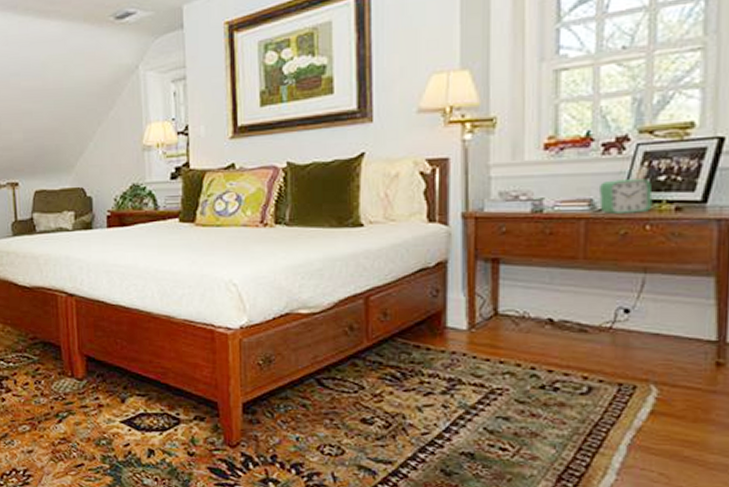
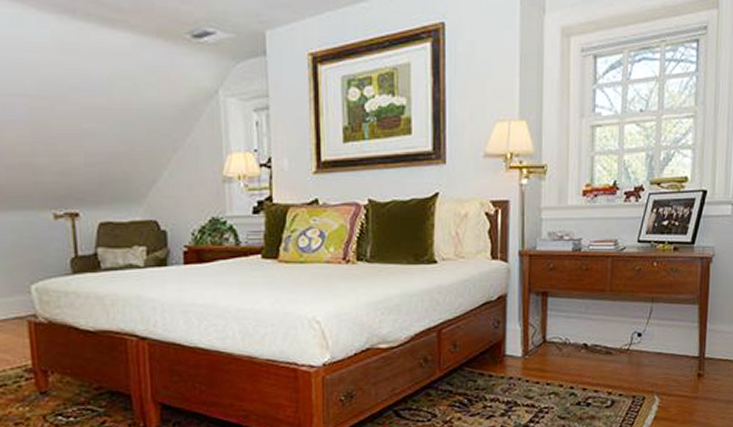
alarm clock: present [599,179,653,215] -> none [622,223,659,254]

